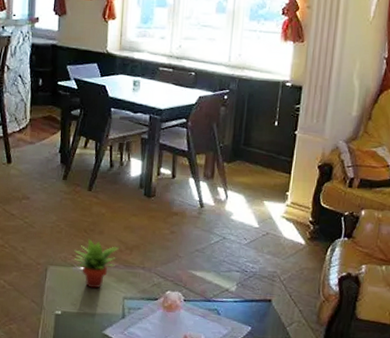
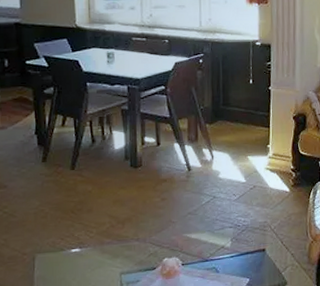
succulent plant: present [73,238,120,289] -> none [62,218,111,270]

